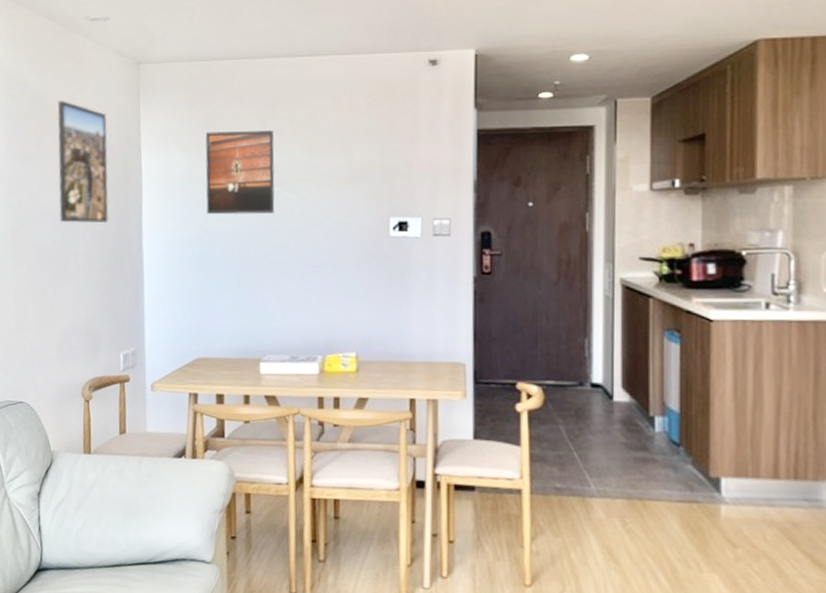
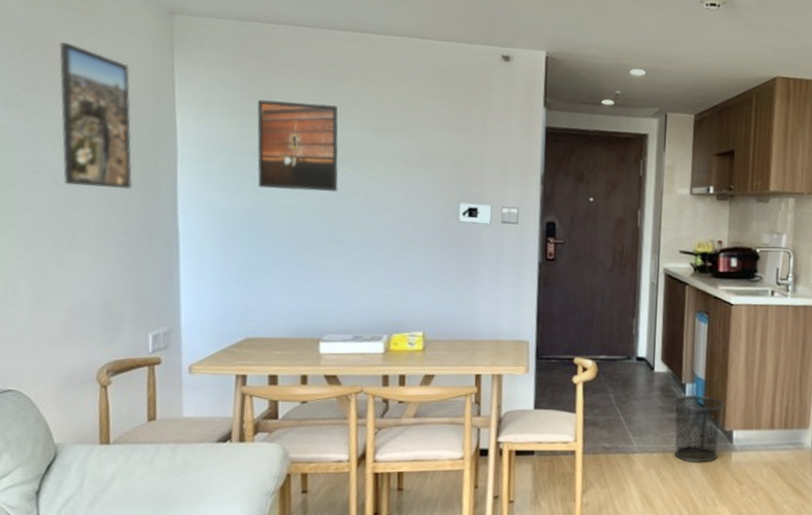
trash can: none [638,431,708,515] -> present [672,396,725,462]

